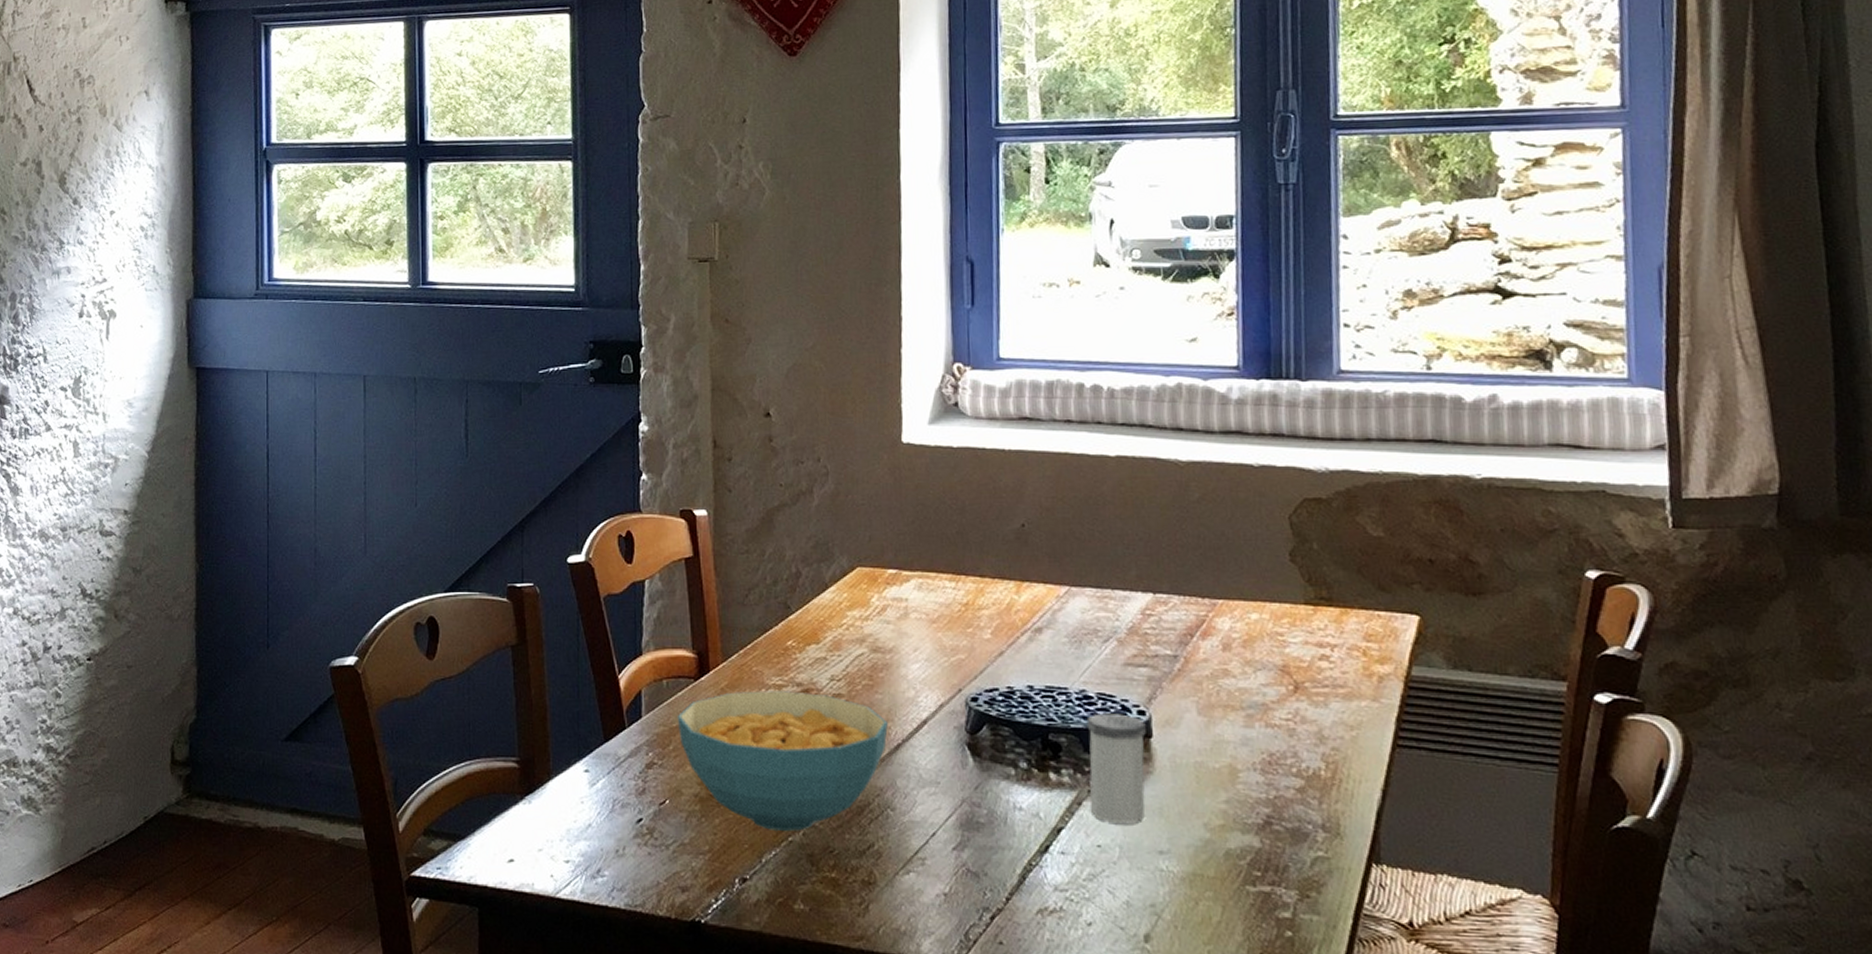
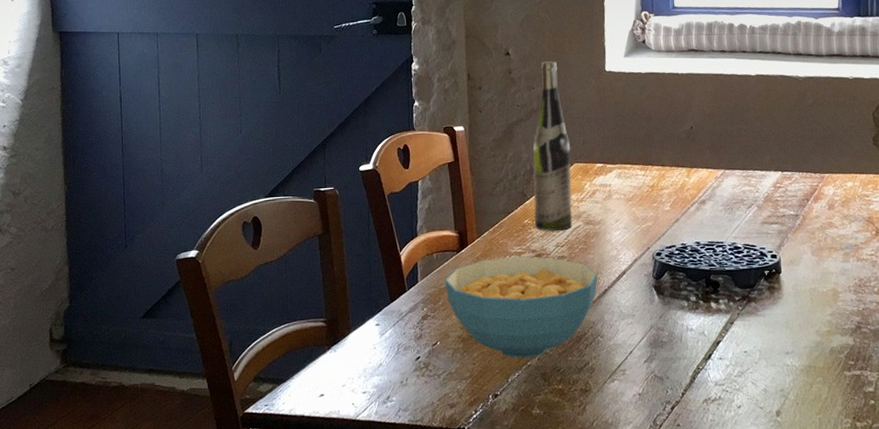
wine bottle: none [800,427,854,658] -> present [532,61,573,231]
salt shaker: present [1086,713,1146,824] -> none [736,258,777,335]

